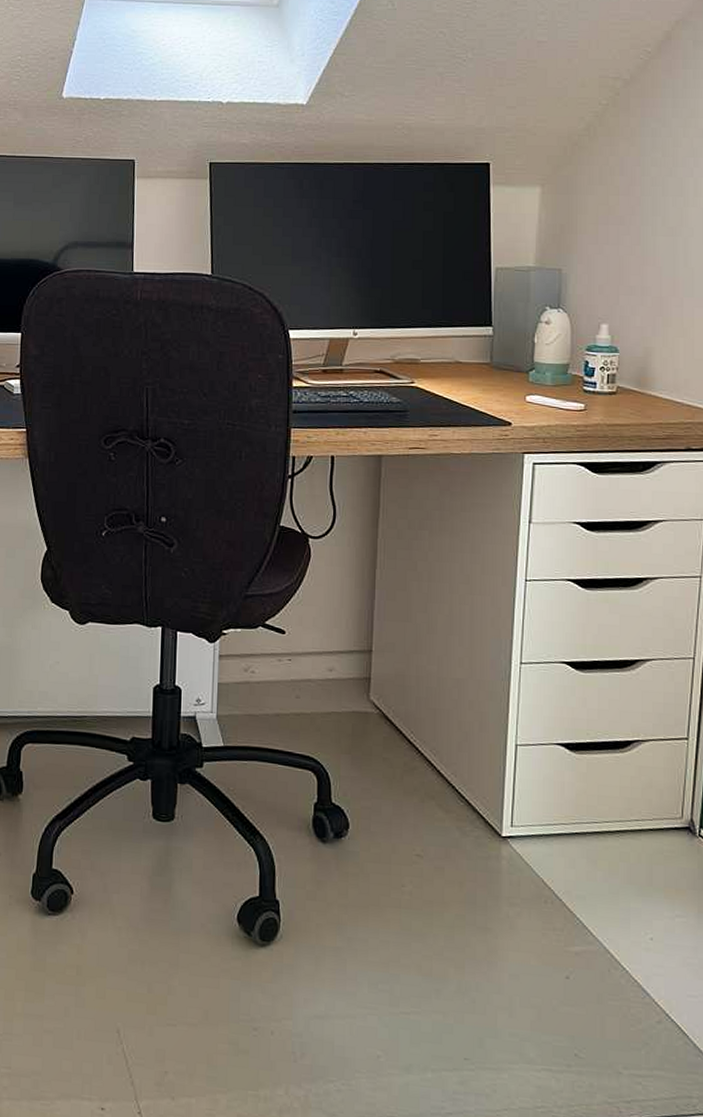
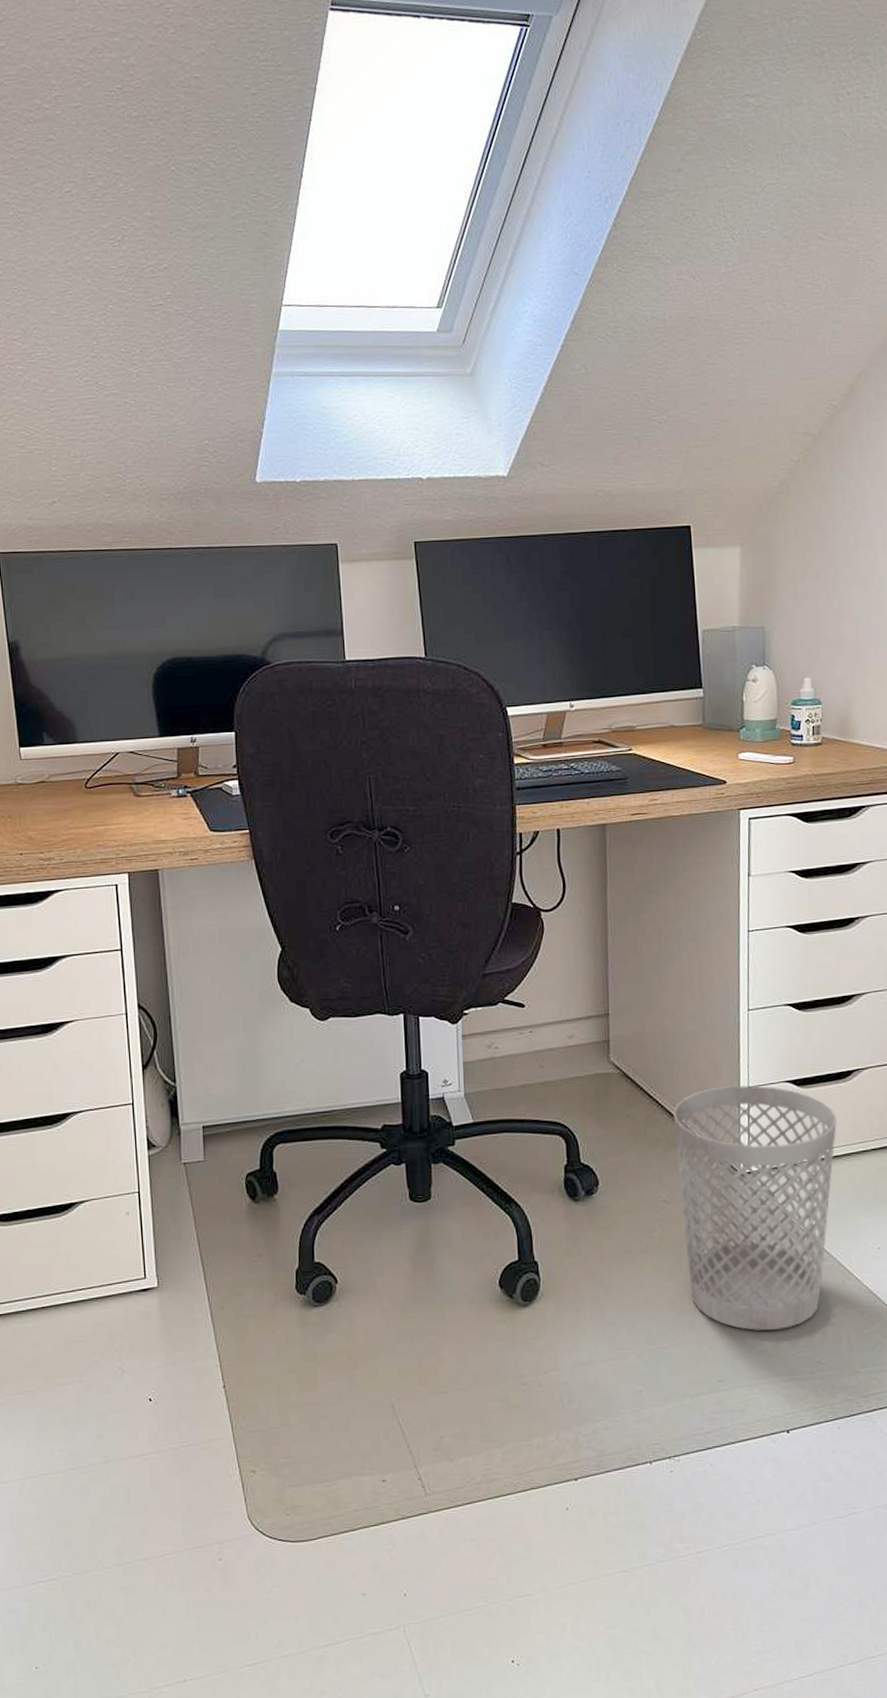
wastebasket: none [433,741,611,1013] -> present [673,1084,837,1331]

